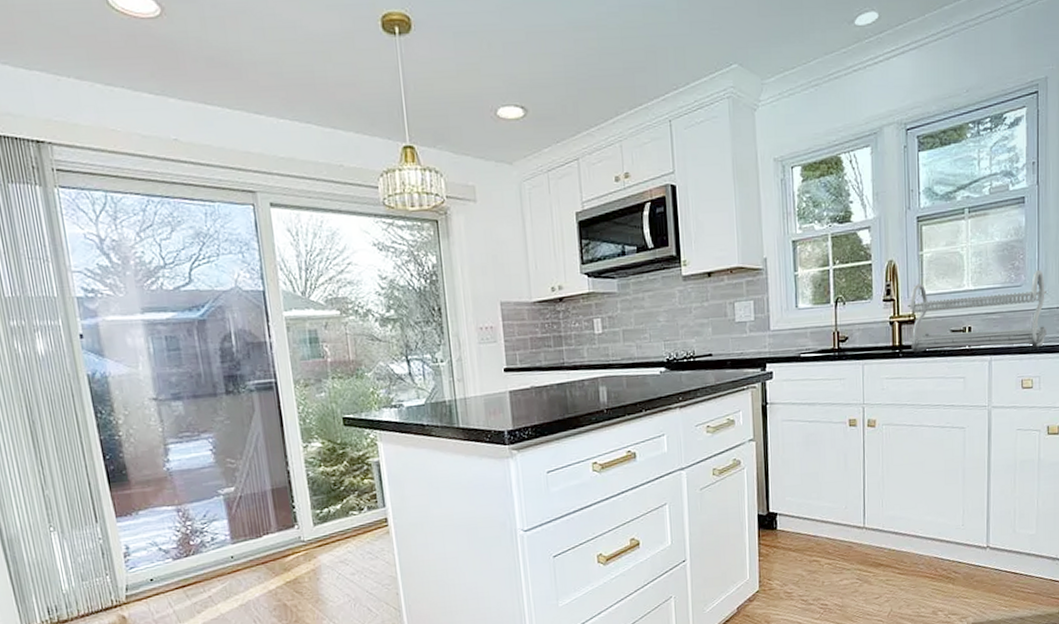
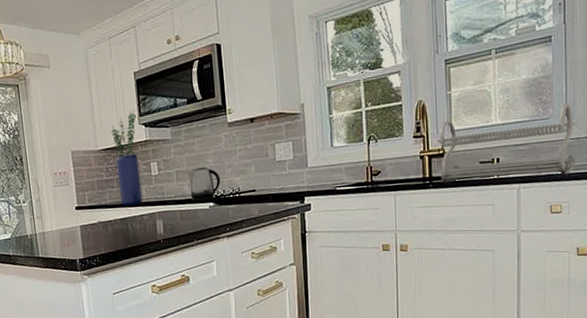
vase: none [547,256,584,369] -> present [111,110,143,206]
kettle: none [637,325,674,366] -> present [188,166,221,202]

